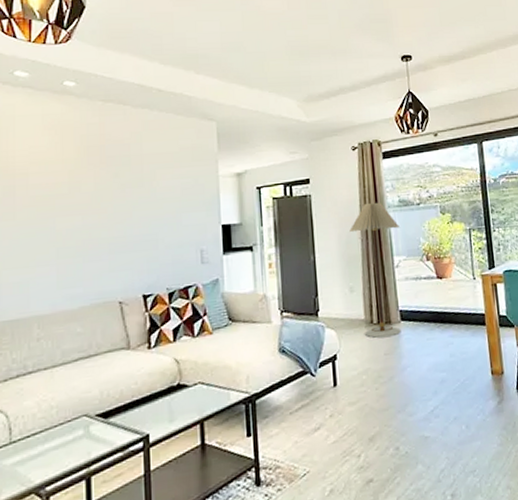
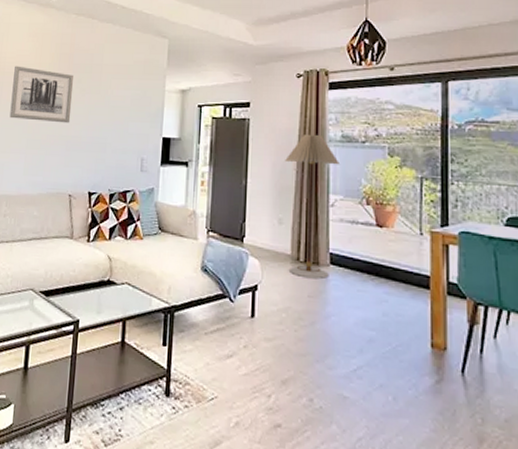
wall art: none [29,164,111,227] -> present [9,66,73,124]

